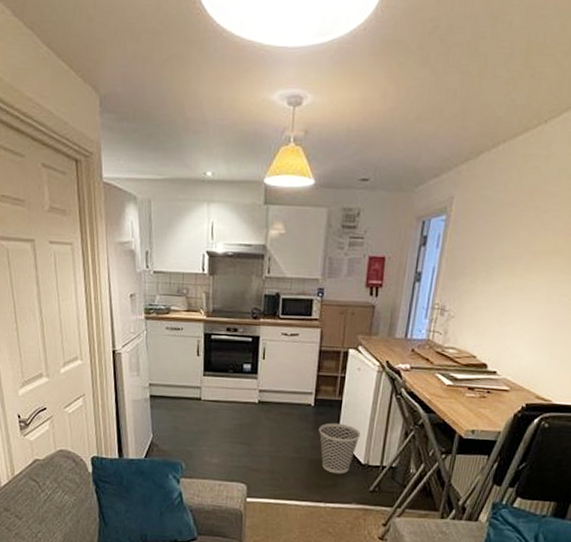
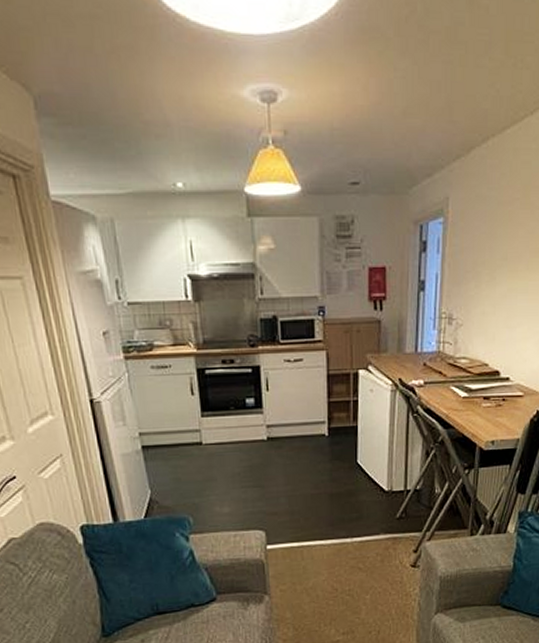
wastebasket: present [318,423,361,474] -> none [336,451,380,506]

